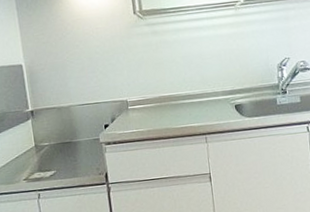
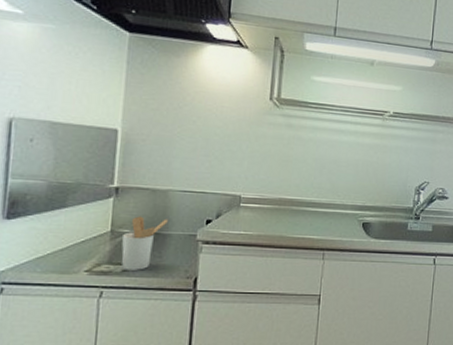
utensil holder: none [44,129,75,175] -> present [121,216,168,270]

